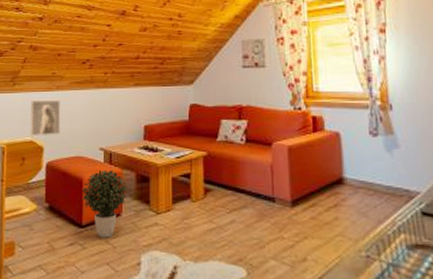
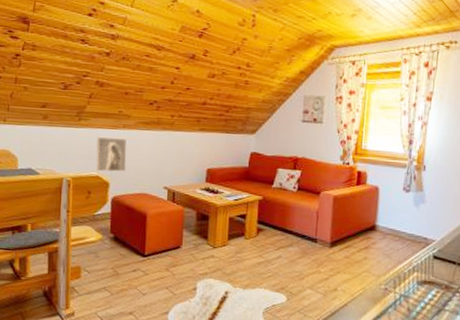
potted plant: present [82,169,128,238] -> none [145,206,188,267]

